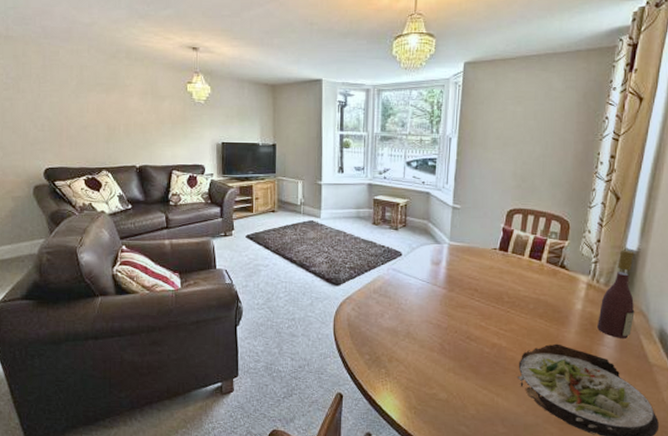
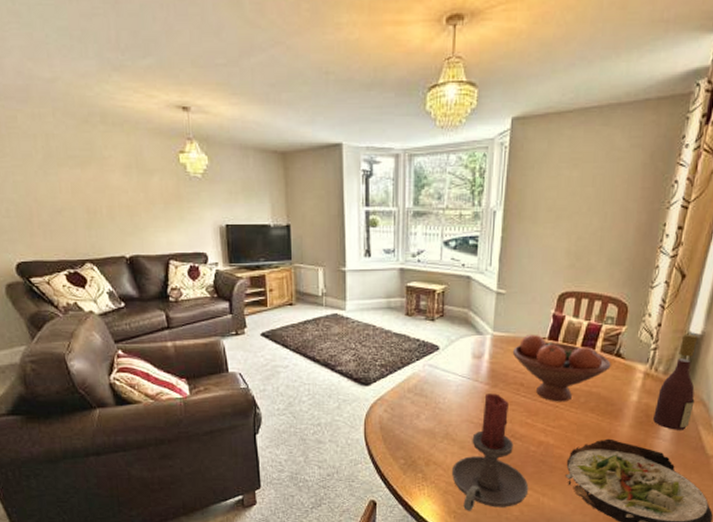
candle holder: none [413,297,484,408] -> present [452,393,529,511]
fruit bowl: none [467,244,556,308] -> present [512,334,611,402]

